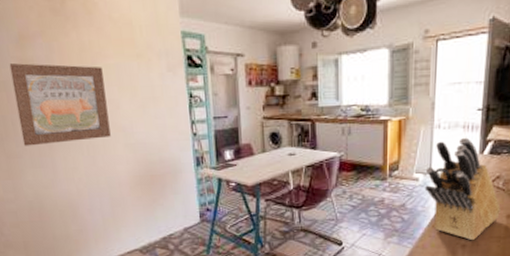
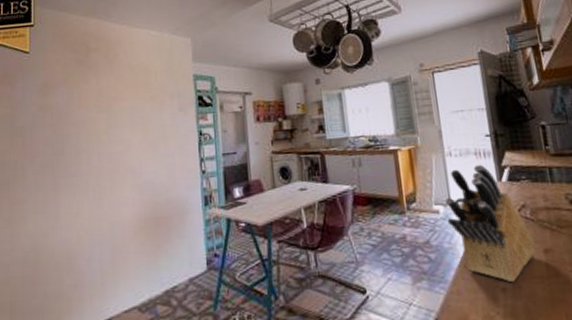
wall art: present [9,63,111,146] -> none [29,109,119,191]

